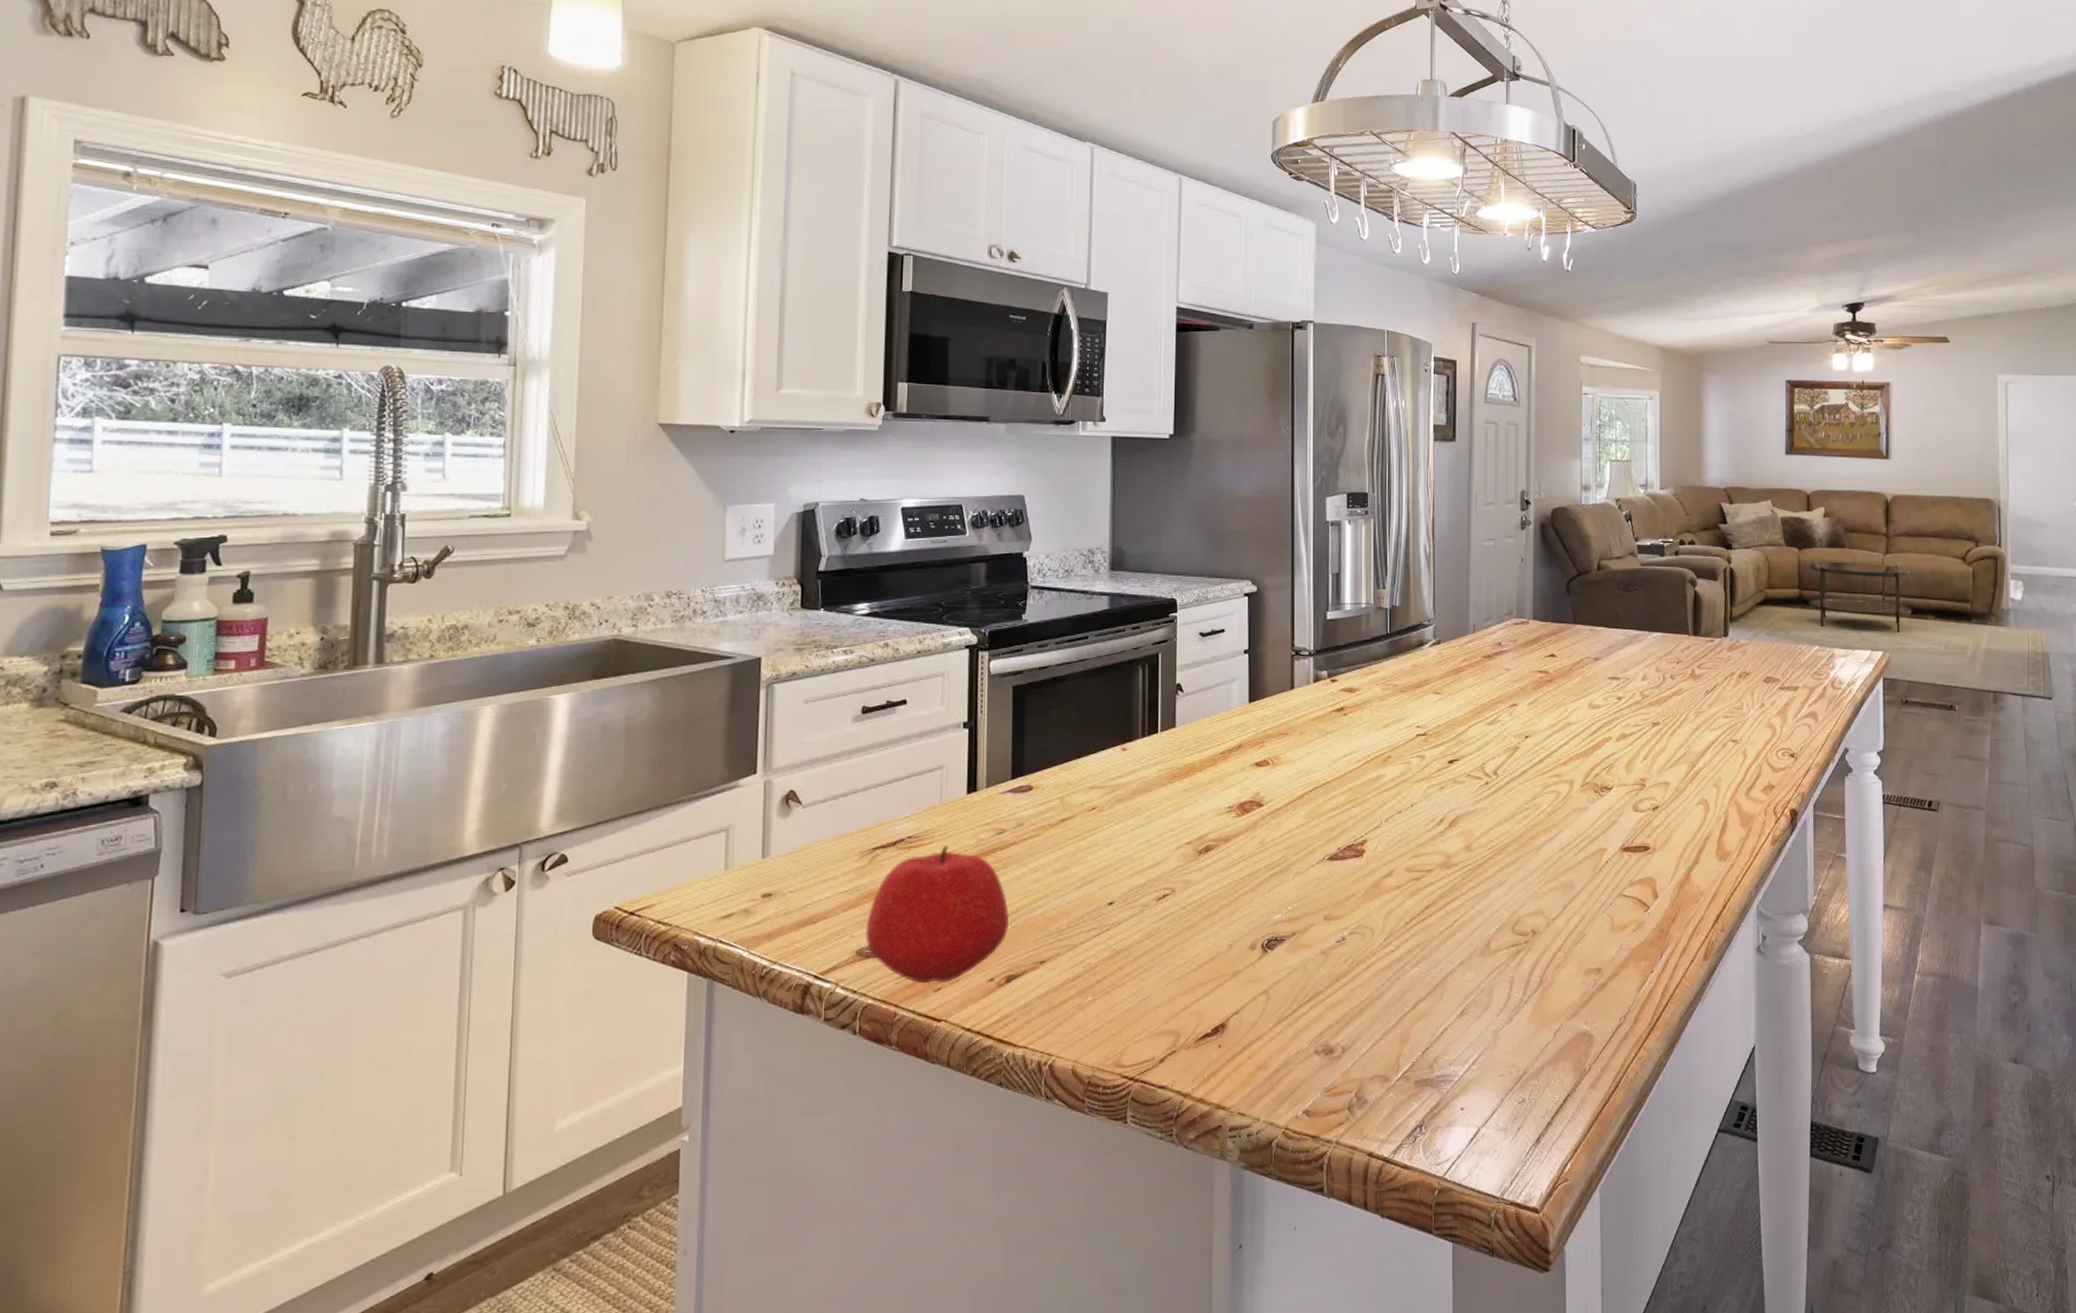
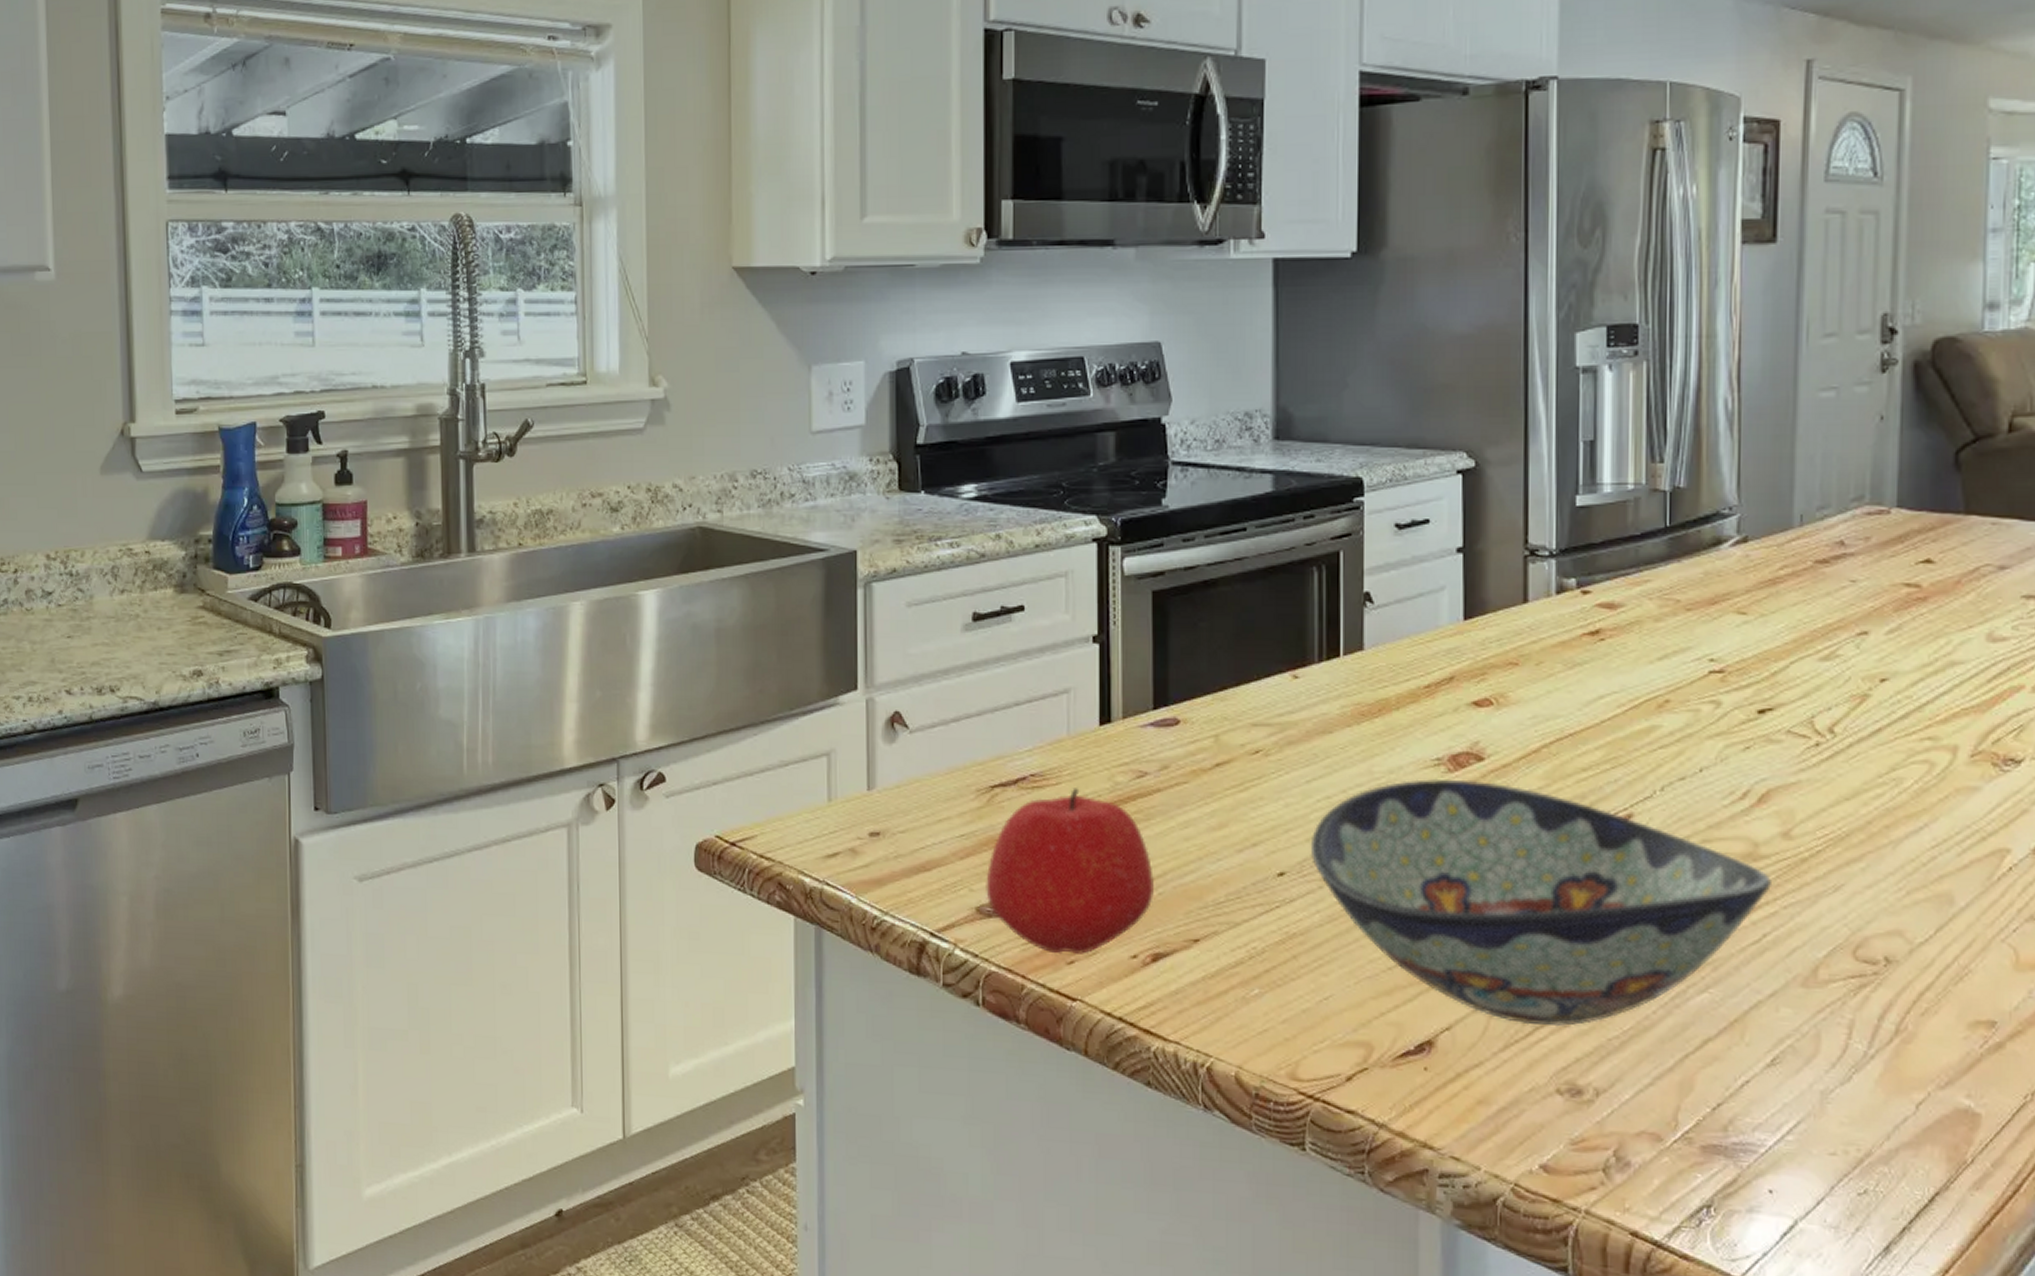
decorative bowl: none [1133,821,1460,1004] -> present [1310,778,1773,1027]

